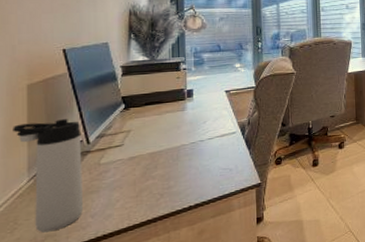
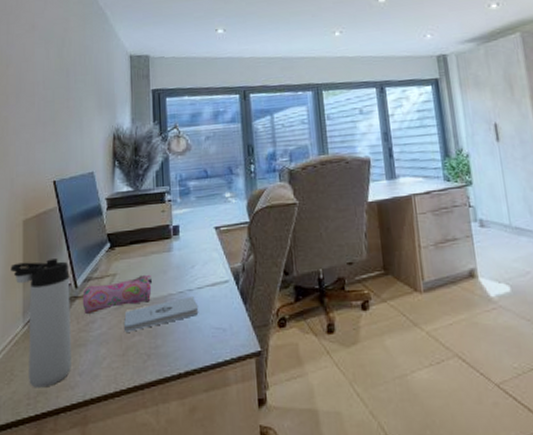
pencil case: none [95,129,166,166] -> present [82,274,152,315]
notepad: none [138,145,209,178] -> present [124,295,199,332]

